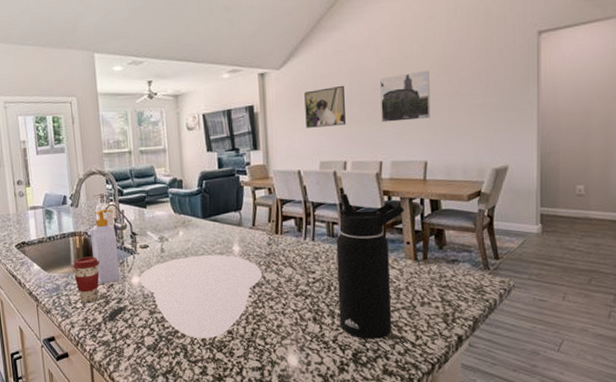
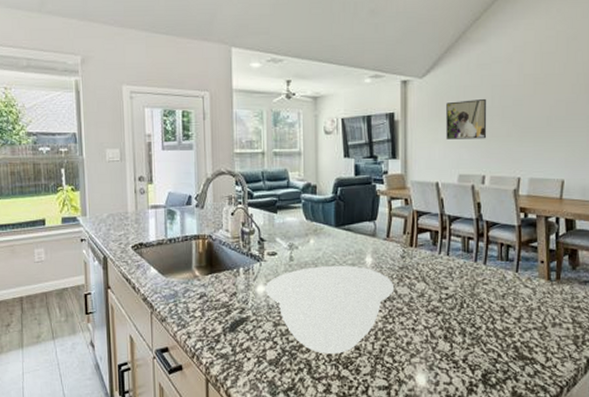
coffee cup: present [72,256,100,303] -> none [193,262,223,312]
soap bottle: present [90,209,121,285] -> none [216,213,245,293]
water bottle: present [336,193,405,339] -> none [470,208,540,360]
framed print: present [380,70,431,123] -> none [521,89,570,139]

